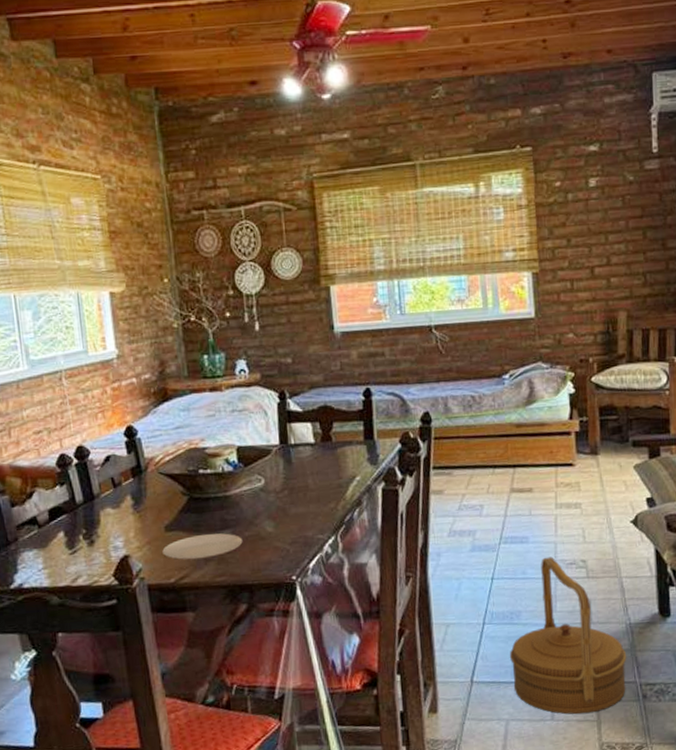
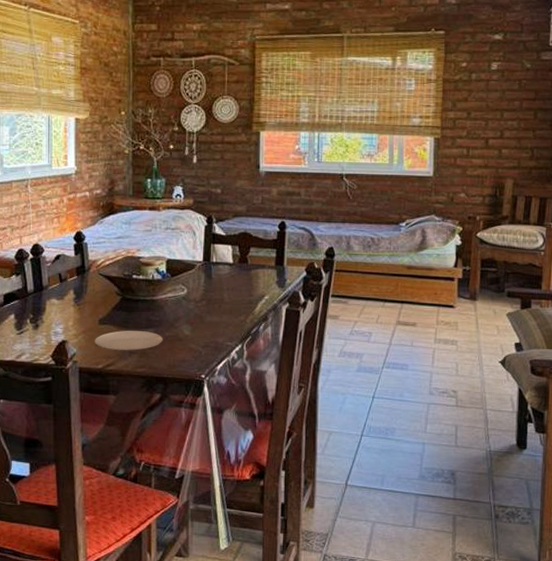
basket: present [509,556,627,715] -> none [381,384,485,525]

